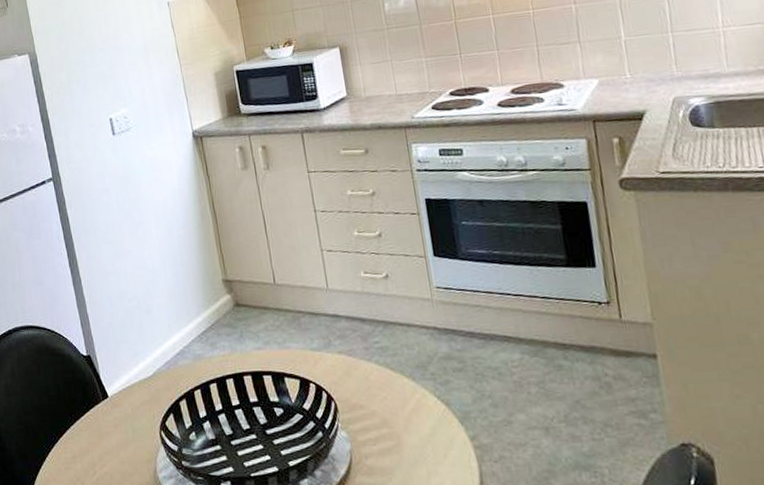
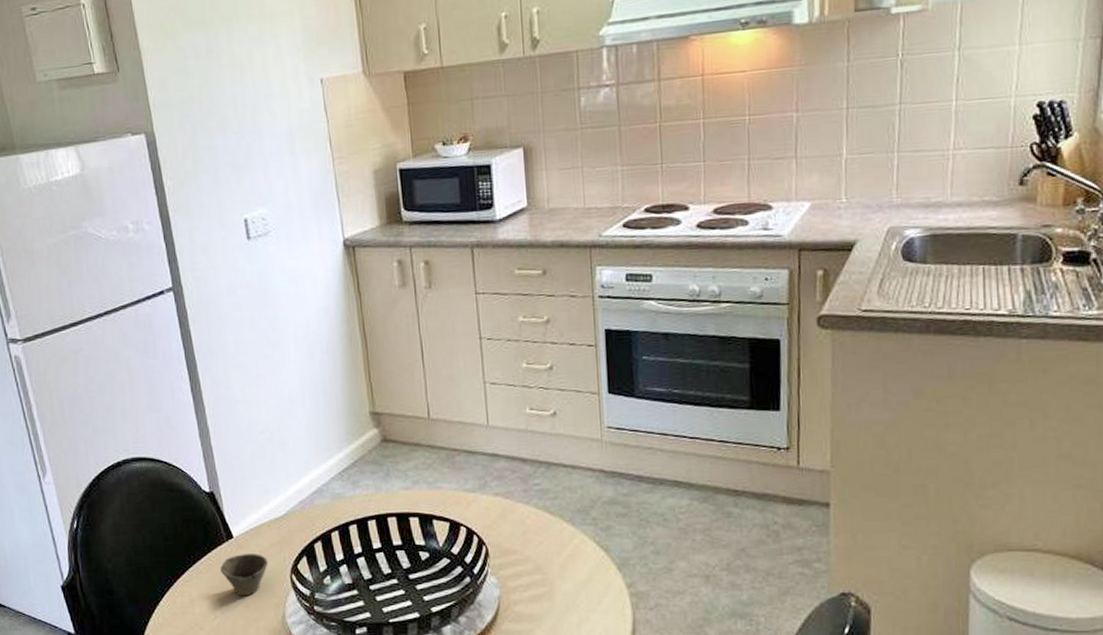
cup: none [98,412,139,453] -> present [220,554,268,597]

